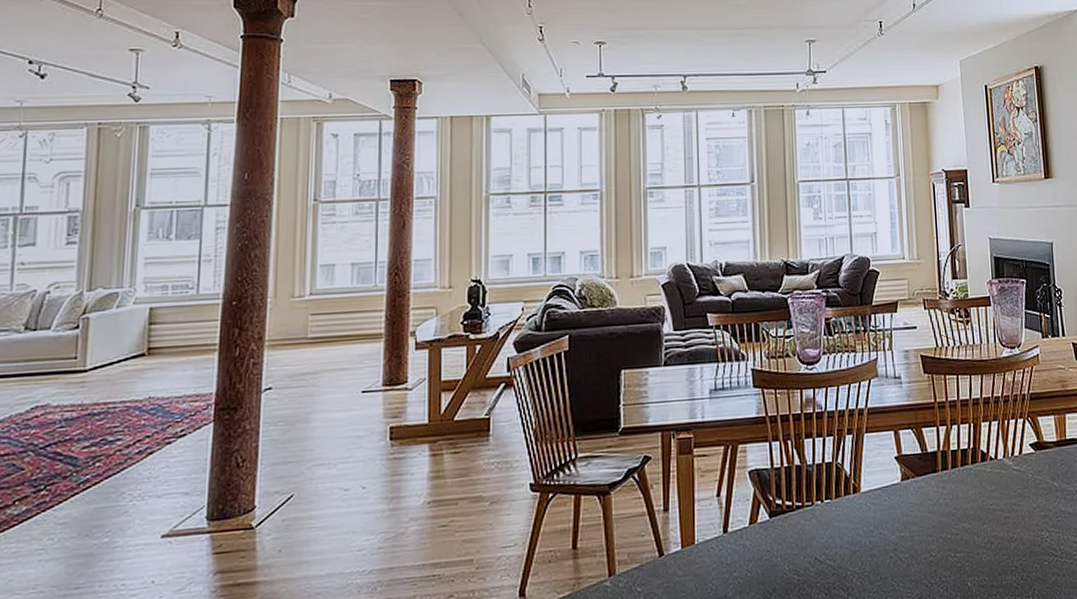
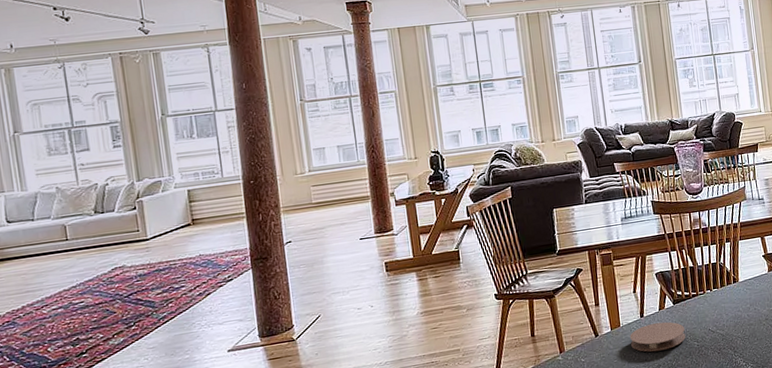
coaster: none [706,542,782,585] -> present [630,322,686,352]

